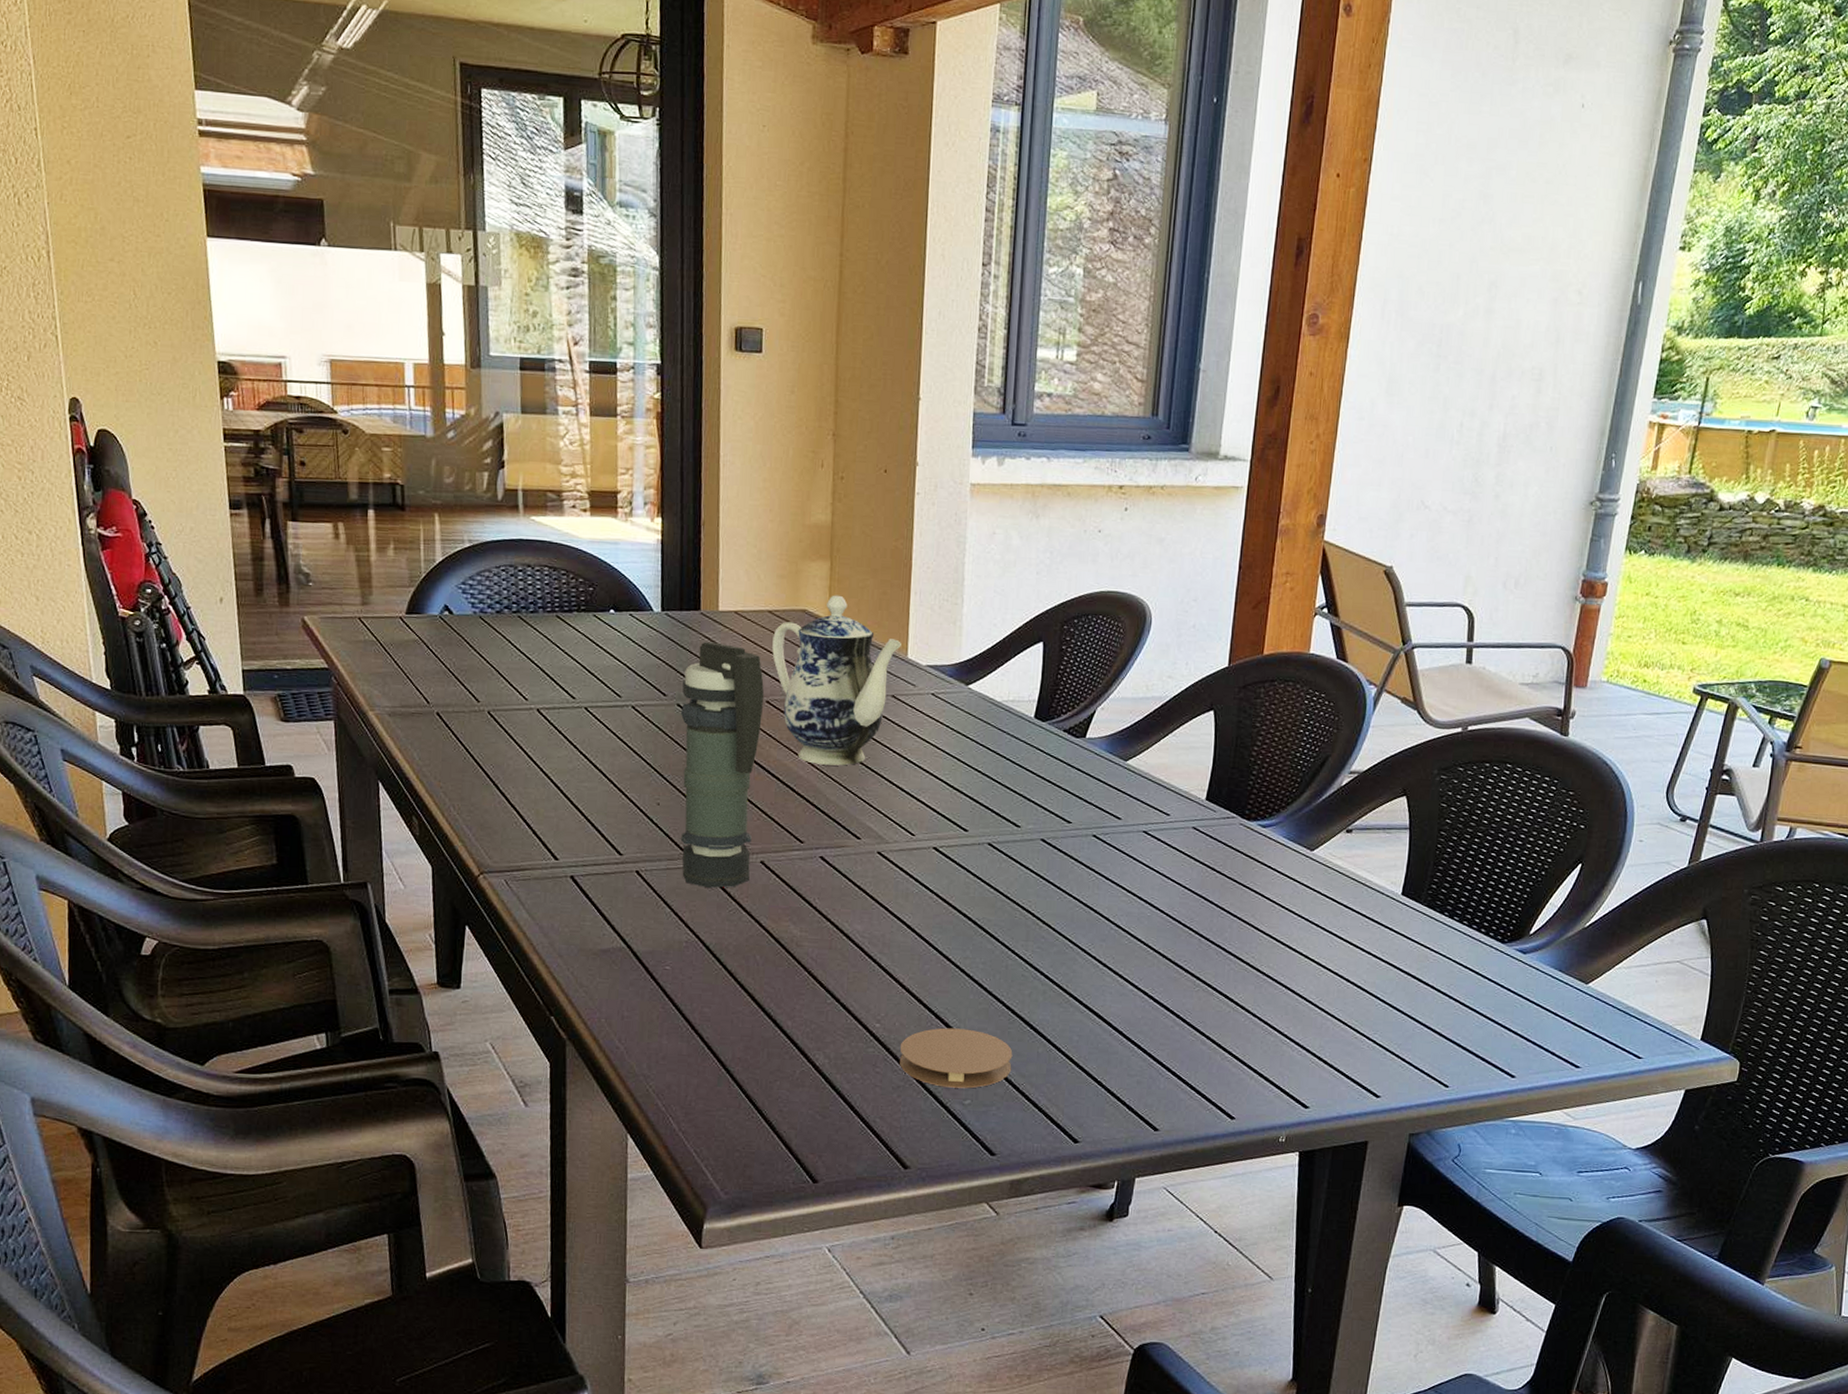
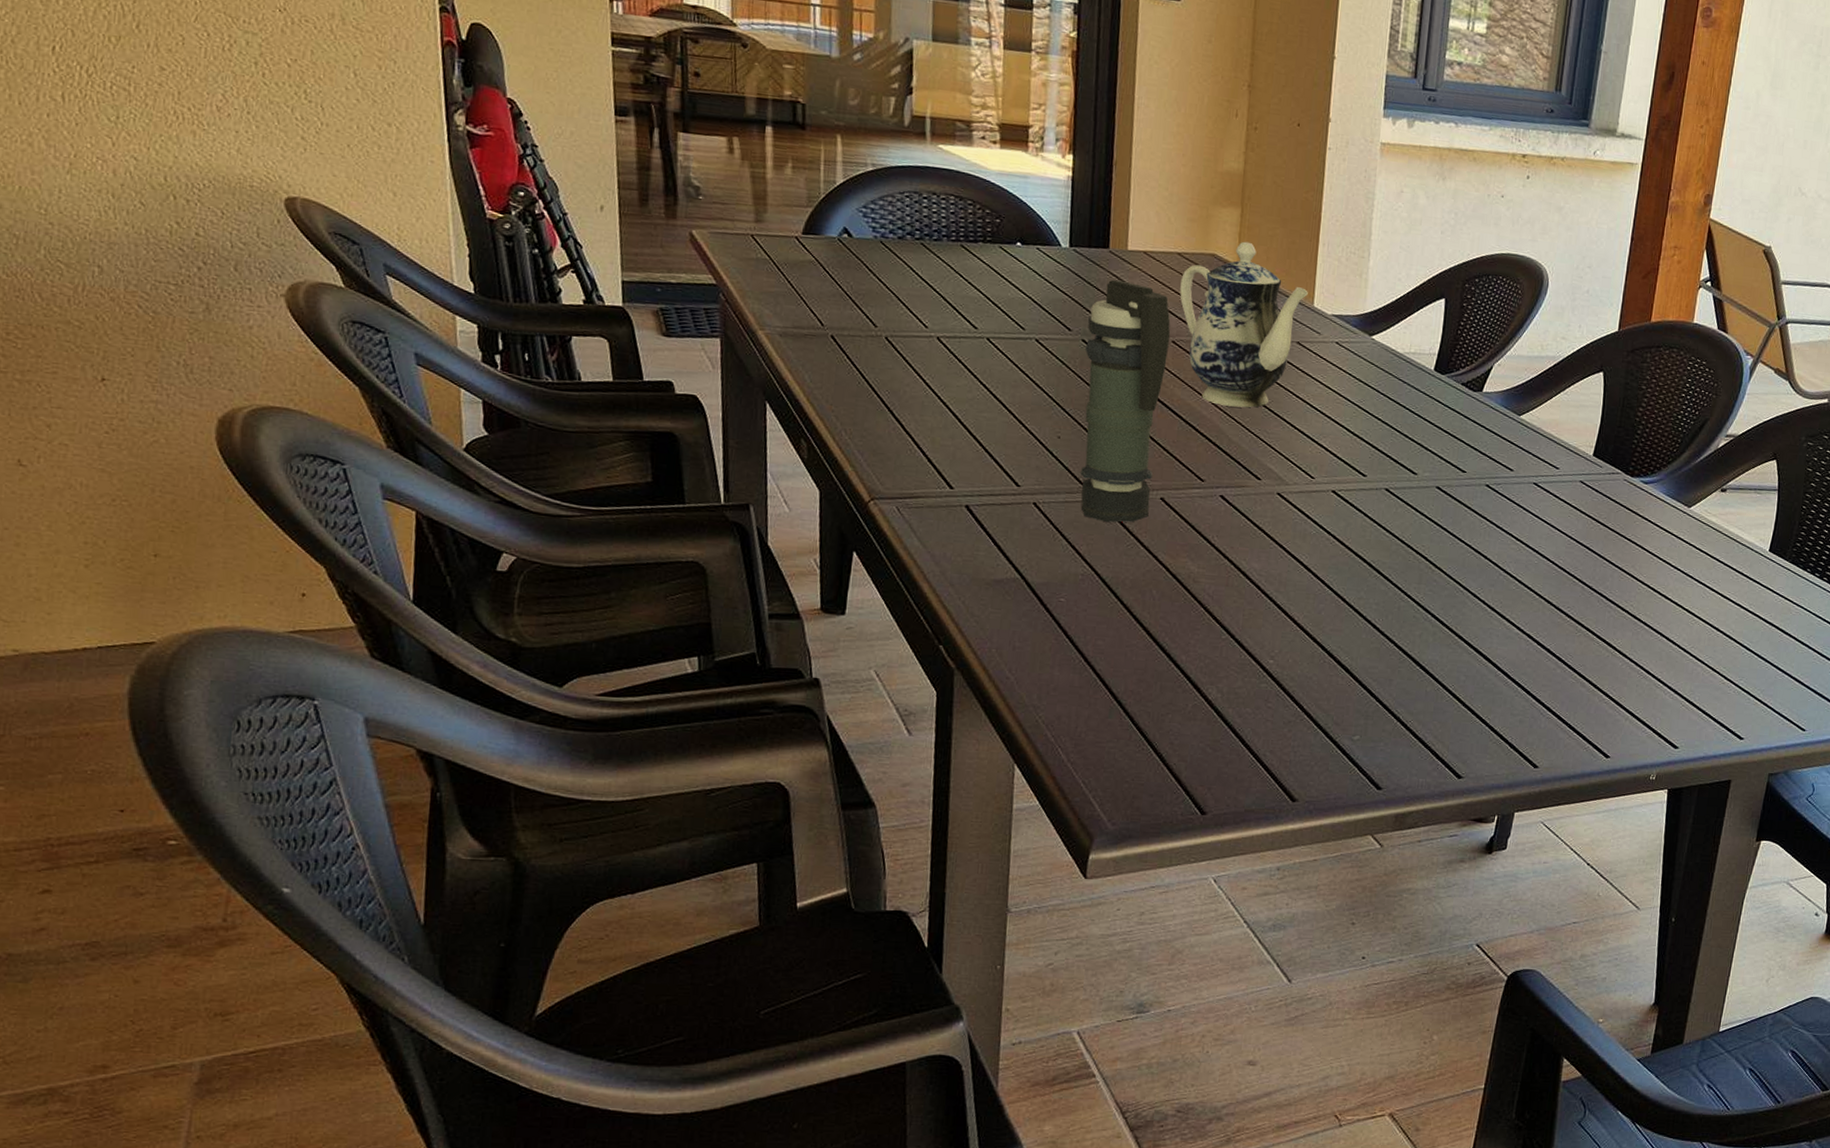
coaster: present [900,1027,1013,1089] -> none [1291,665,1402,725]

